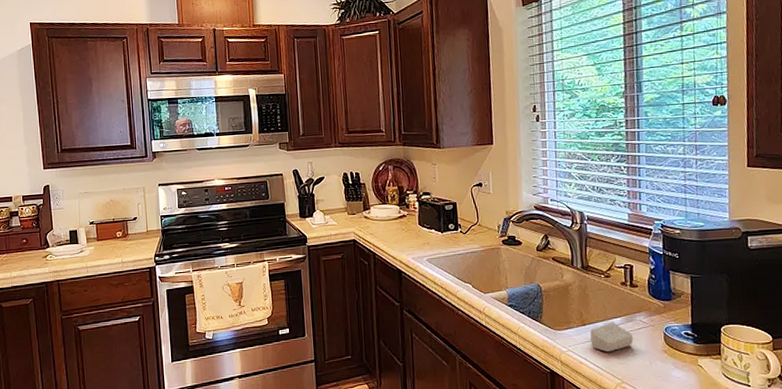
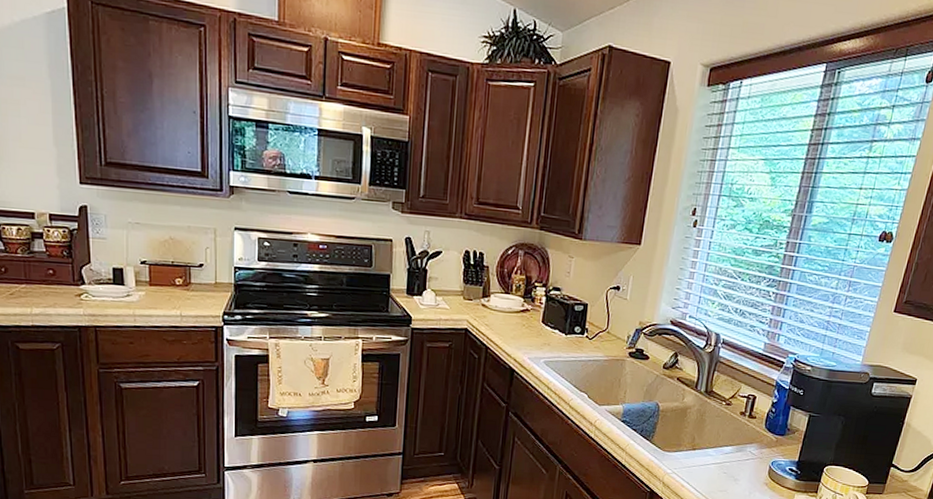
soap bar: present [590,322,633,353] -> none [697,450,739,479]

